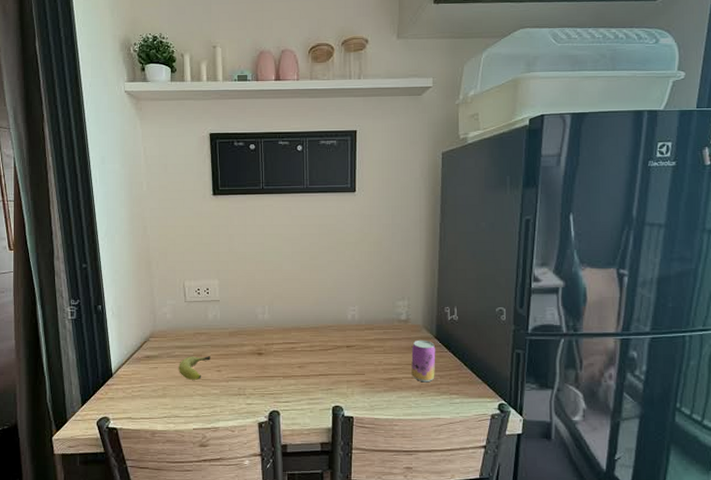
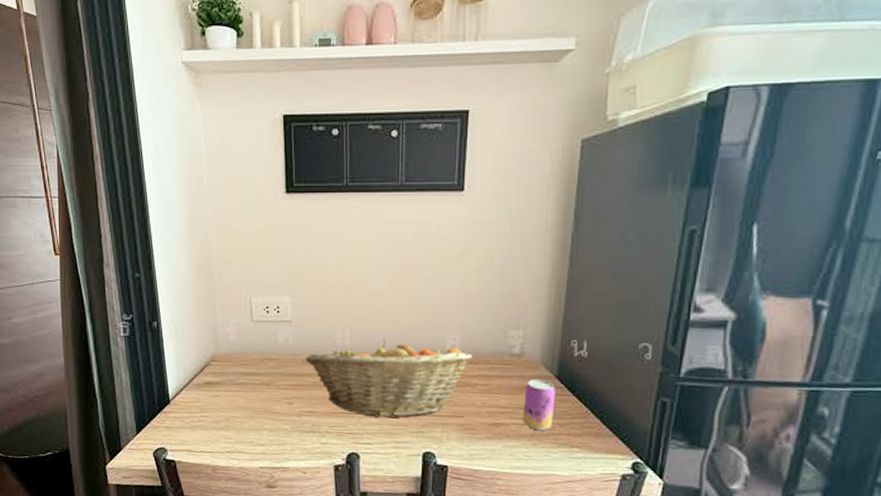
fruit: present [179,356,211,380] -> none [244,385,281,413]
fruit basket: none [232,313,369,379] -> present [306,339,473,419]

